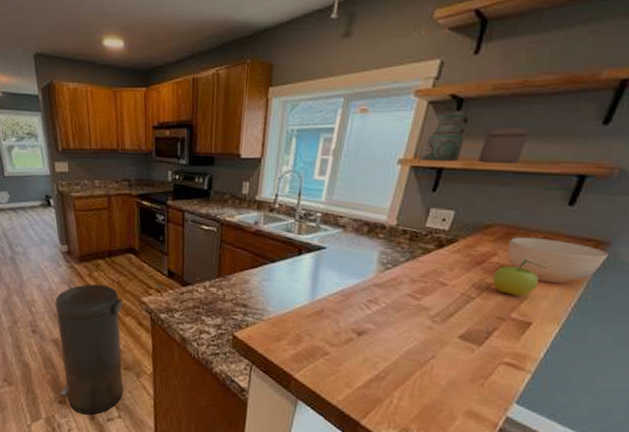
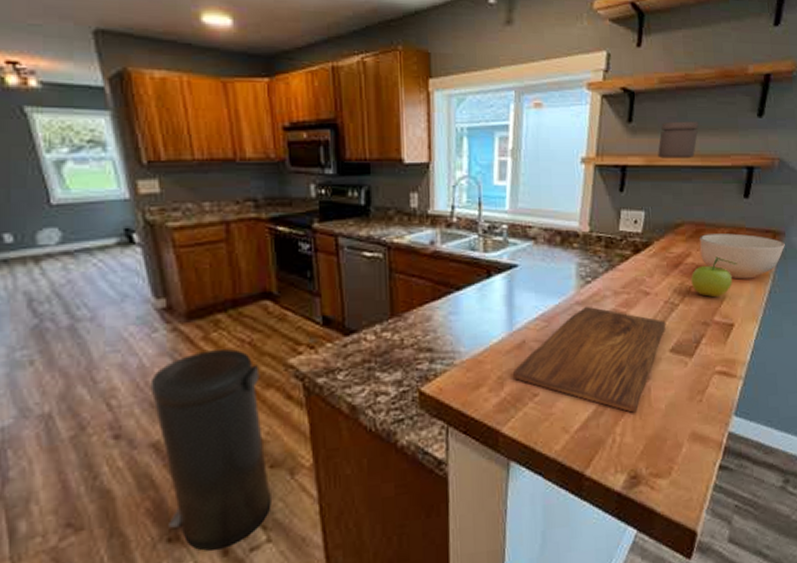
cutting board: none [310,288,459,383] -> present [513,306,666,413]
ceramic pitcher: present [419,110,470,162] -> none [602,103,644,158]

